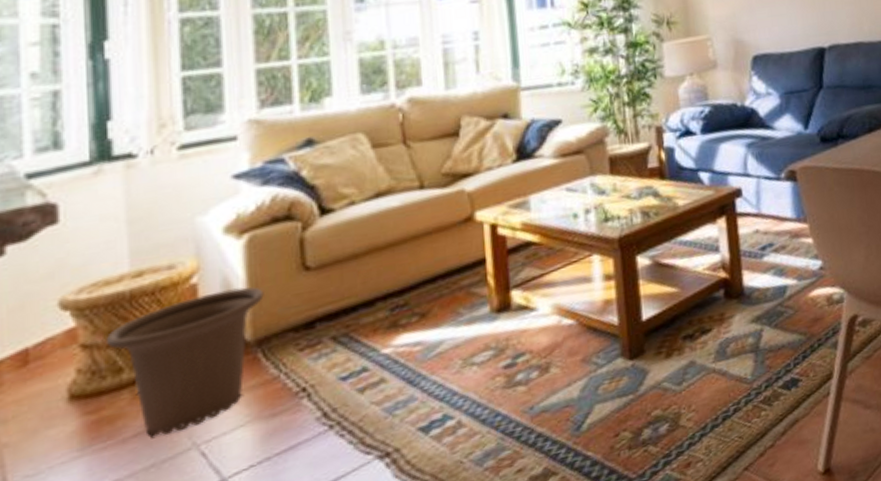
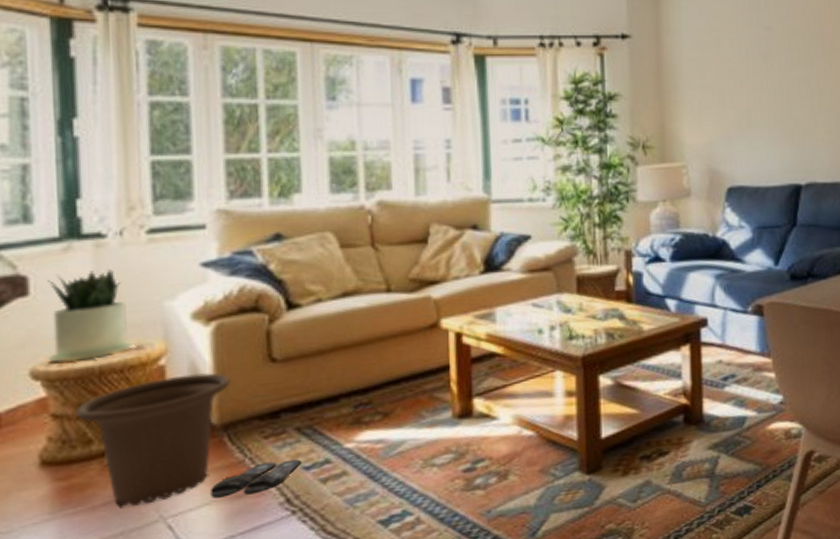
planter: none [75,189,166,291] -> present [45,269,134,364]
slippers: none [245,369,337,419] -> present [210,459,301,498]

